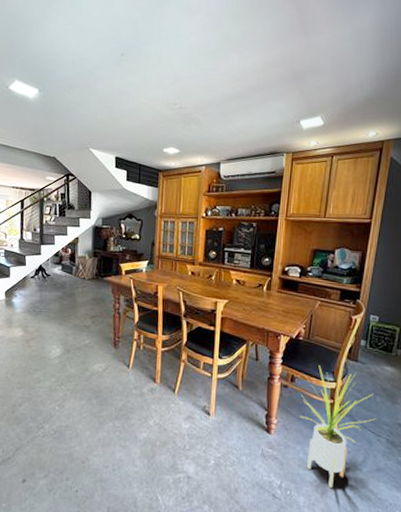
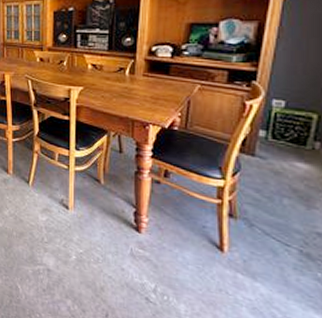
house plant: present [300,365,377,488] -> none [178,159,284,299]

